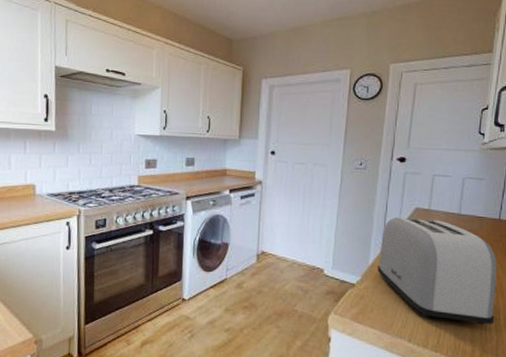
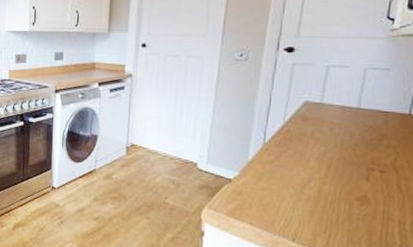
toaster: present [377,216,497,325] -> none [258,110,404,229]

